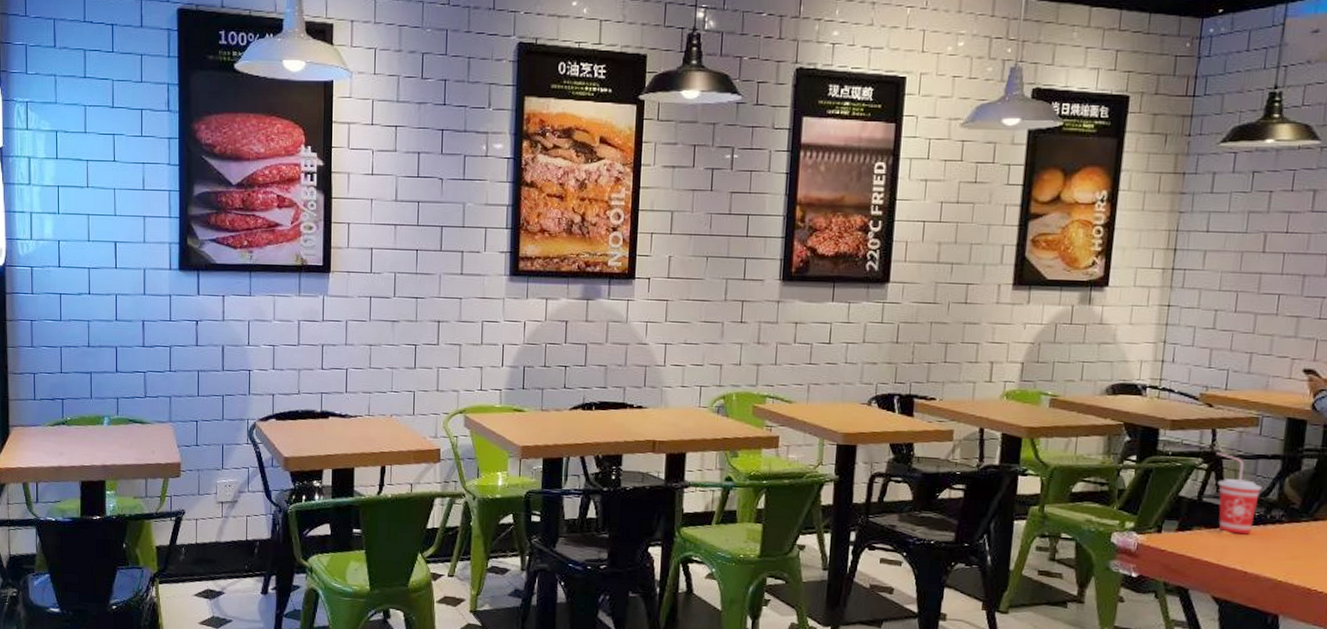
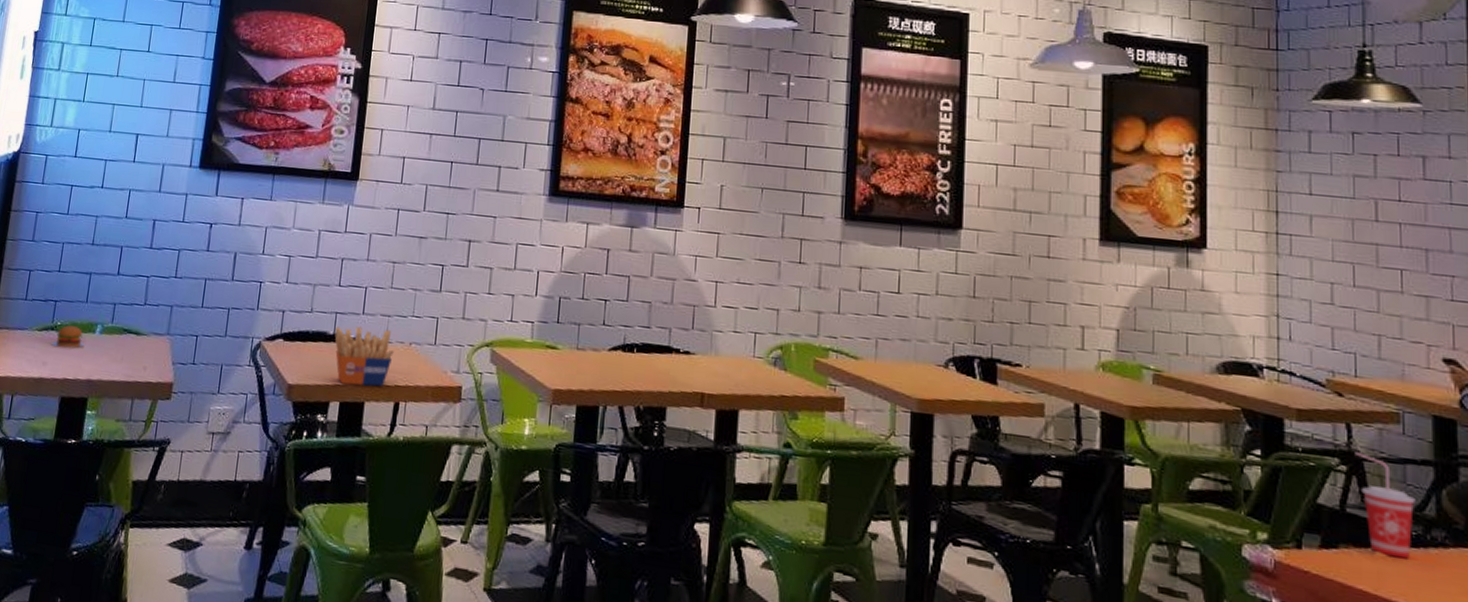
burger: none [65,420,96,440] -> present [51,325,85,349]
french fries: none [322,403,377,454] -> present [334,326,394,386]

